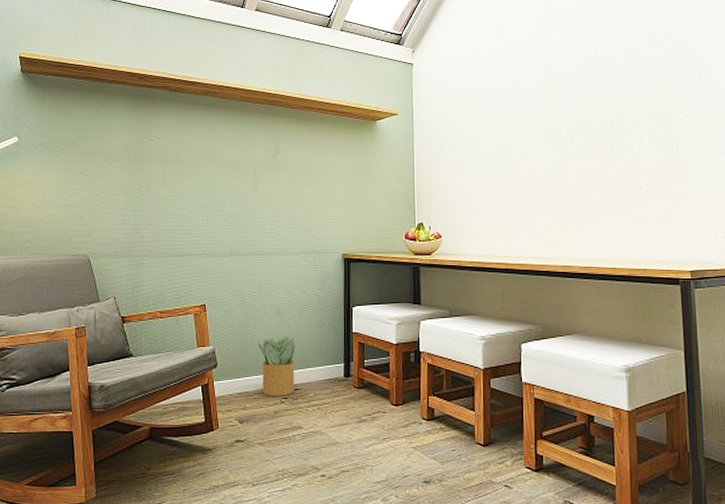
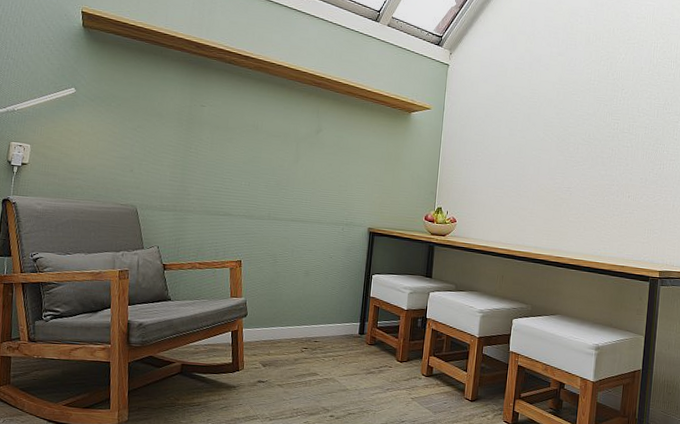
potted plant: present [257,337,296,397] -> none [285,295,319,347]

